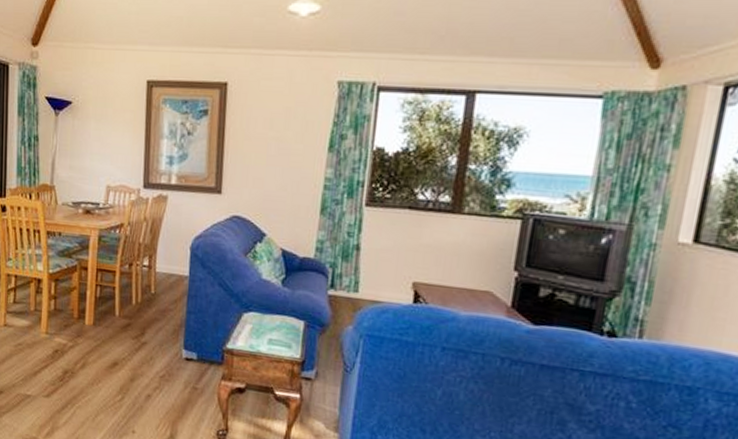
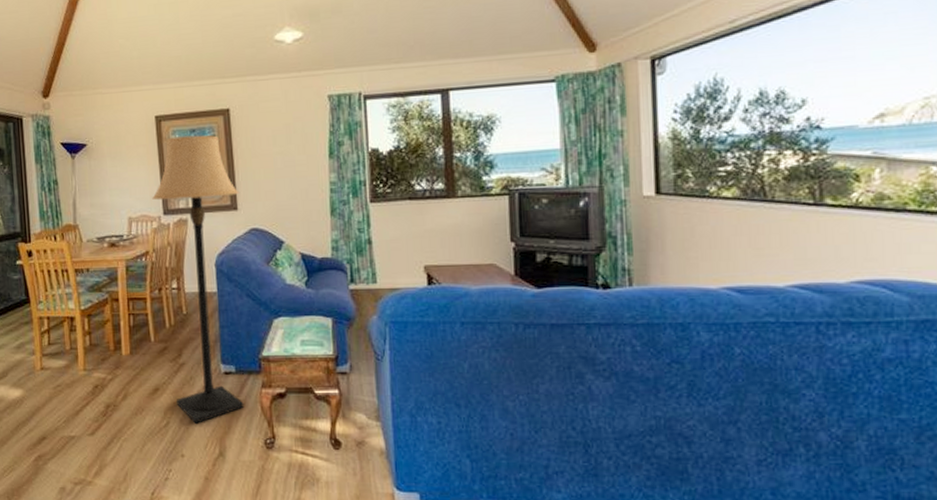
lamp: none [133,106,226,404] -> present [152,135,244,424]

